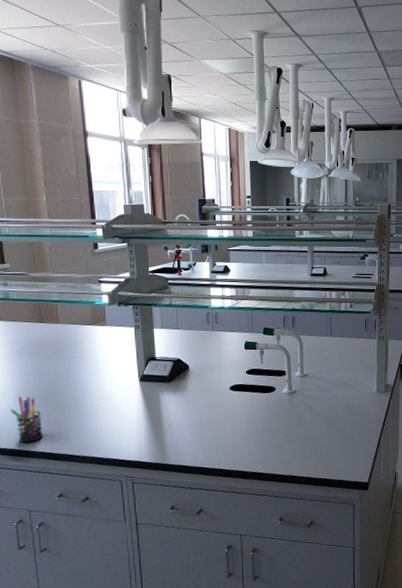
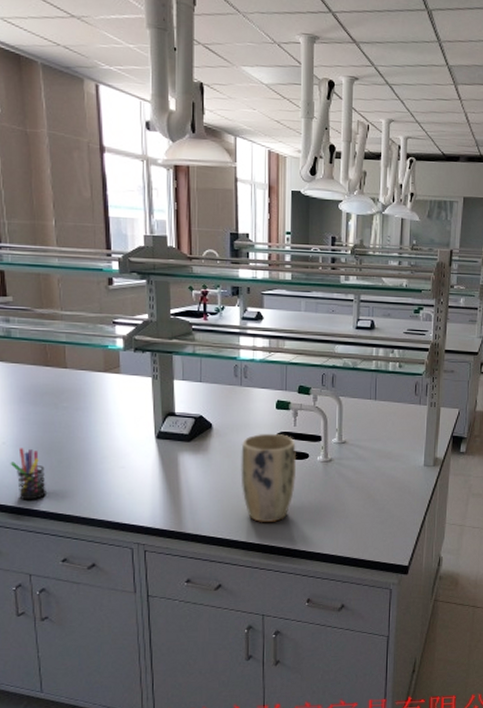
plant pot: none [215,370,265,452] -> present [241,433,296,523]

